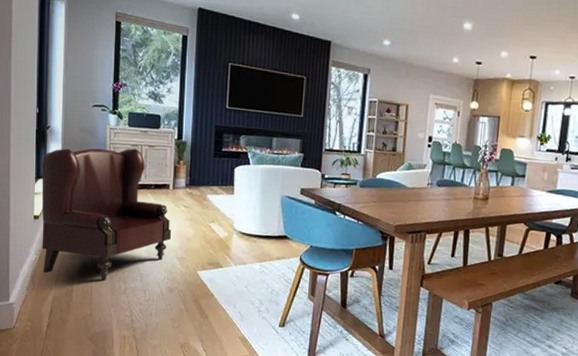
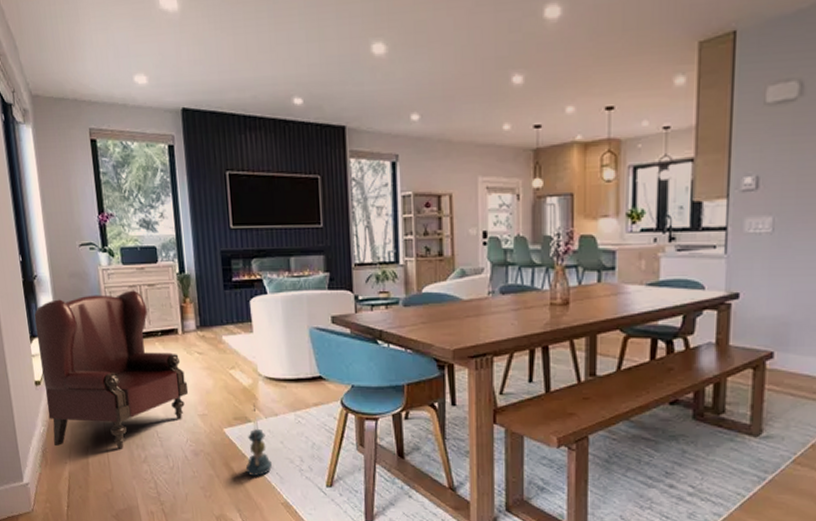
lantern: none [212,252,235,313] -> present [245,403,272,476]

